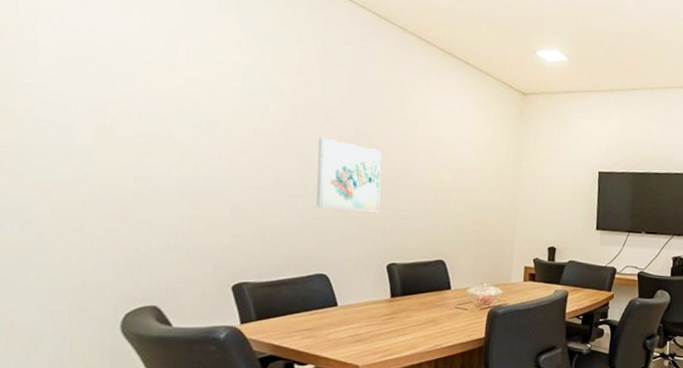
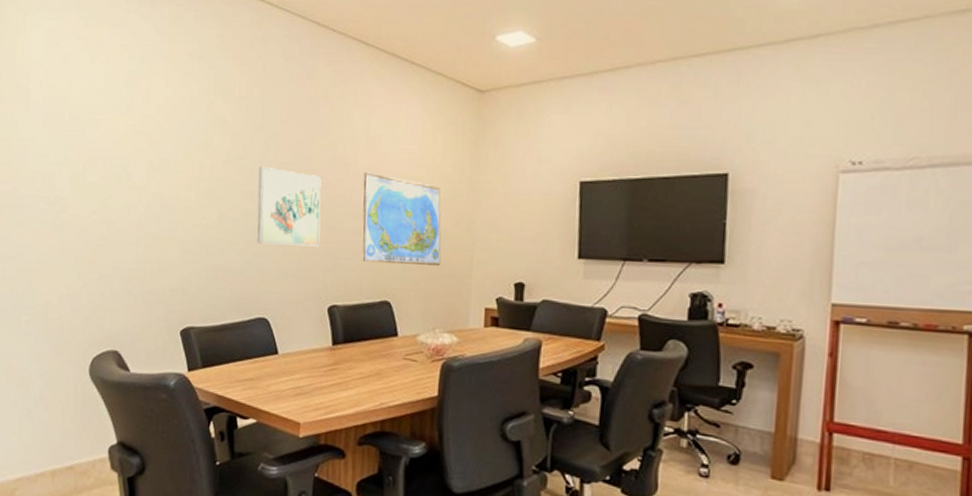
world map: none [419,150,490,232] -> present [362,172,442,266]

